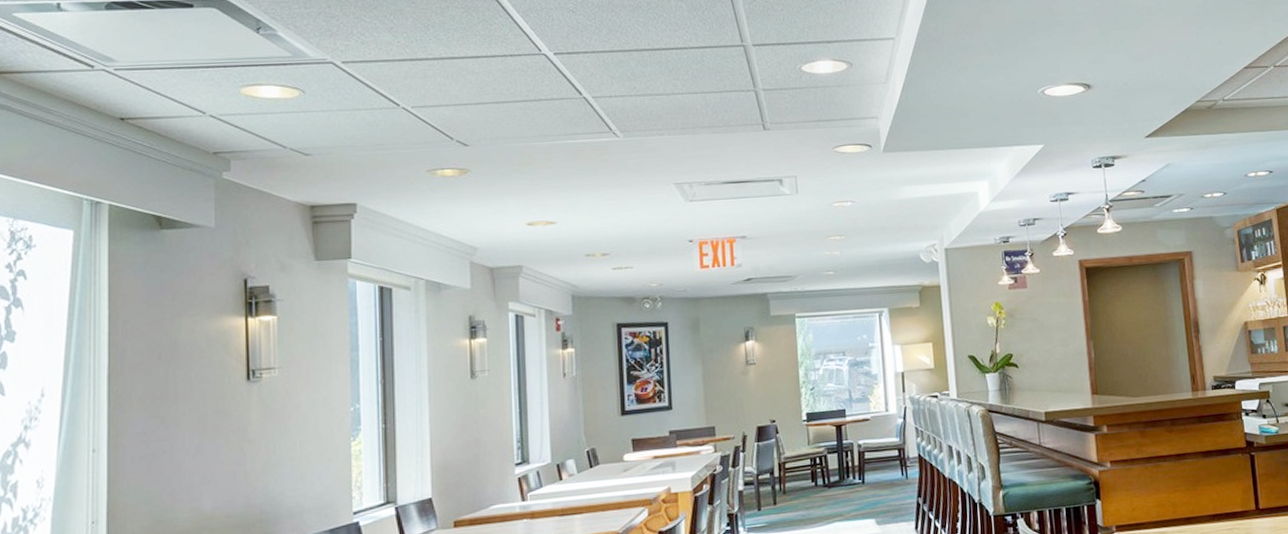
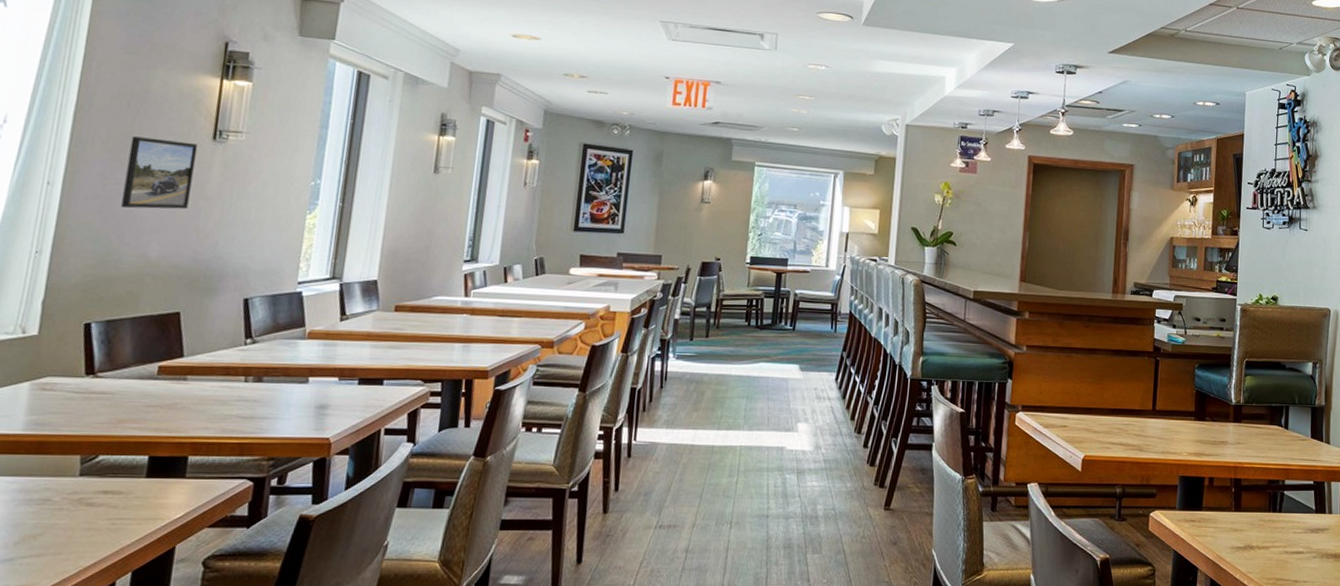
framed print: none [168,387,234,465] -> present [121,136,198,210]

